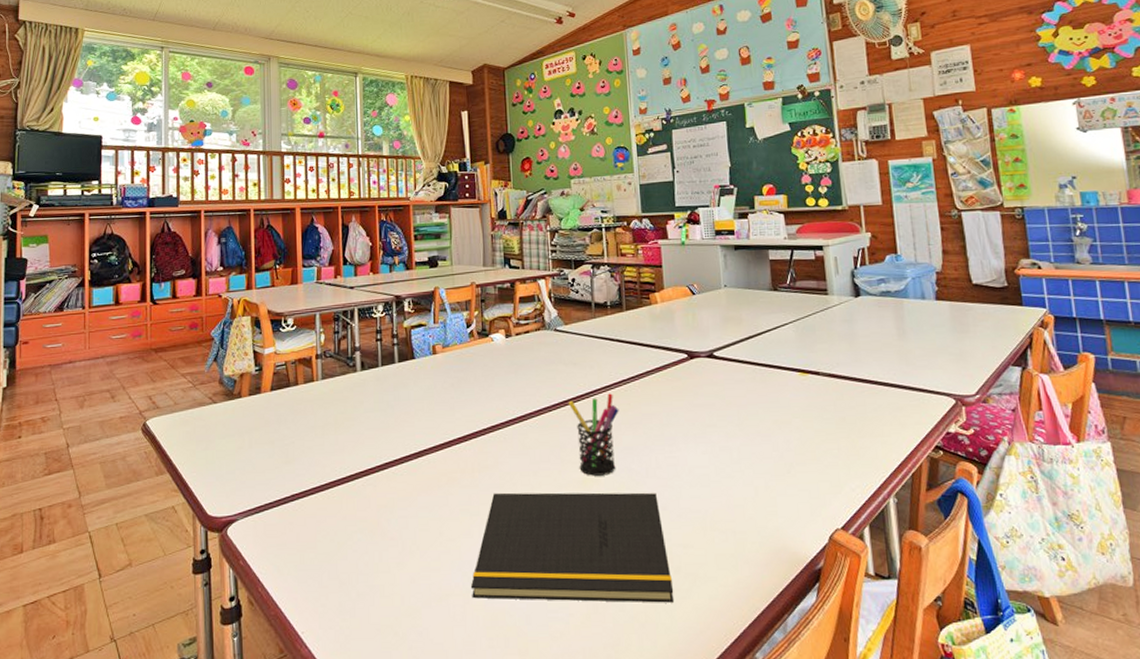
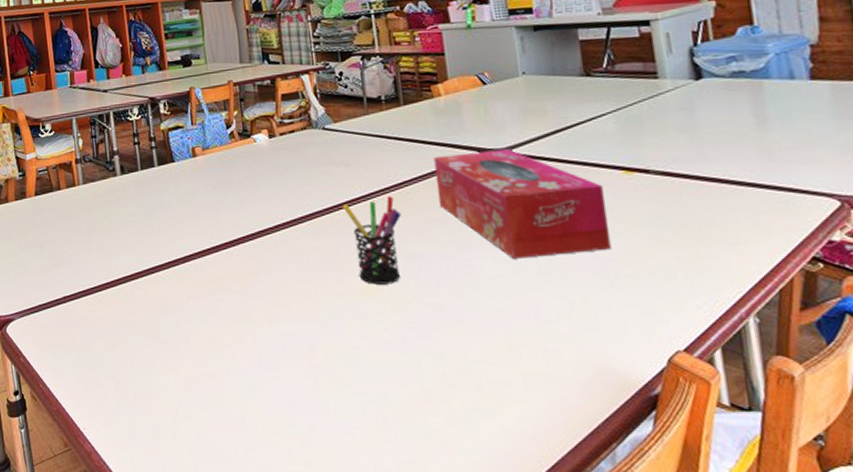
notepad: present [470,492,675,603] -> none [248,300,476,423]
tissue box: none [648,352,789,450] -> present [433,149,612,259]

